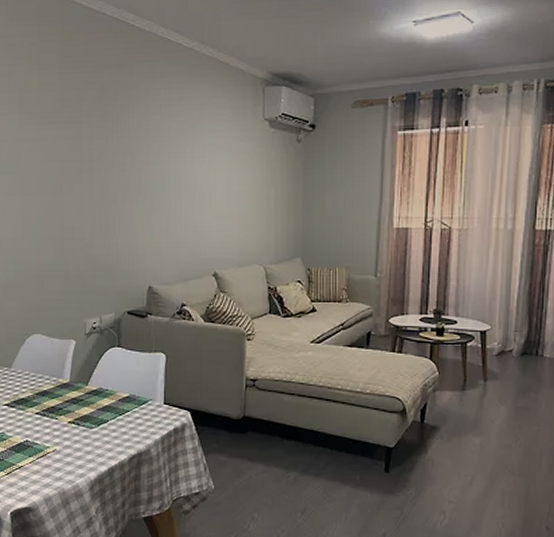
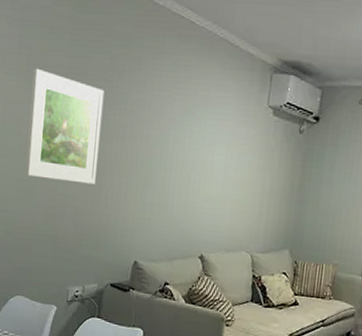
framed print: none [25,105,101,215] -> present [25,68,105,185]

